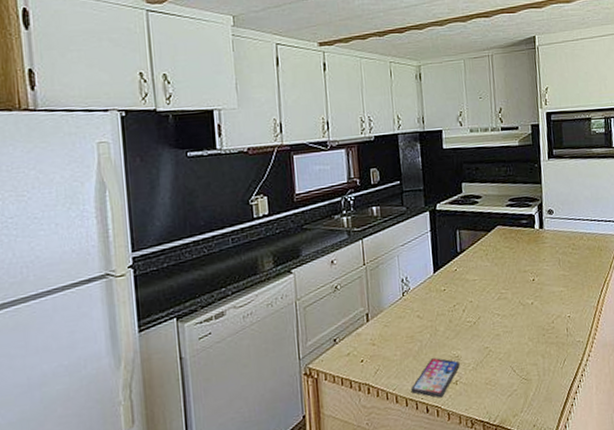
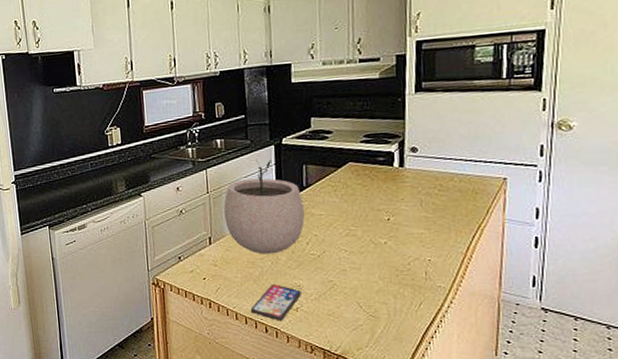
plant pot: none [381,226,460,327] -> present [223,159,305,255]

